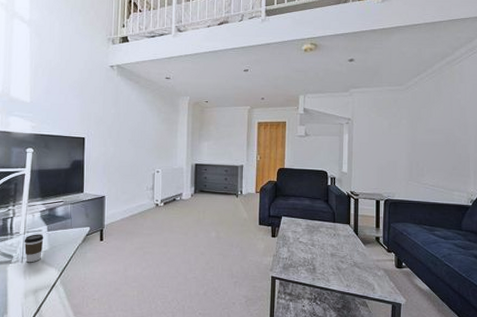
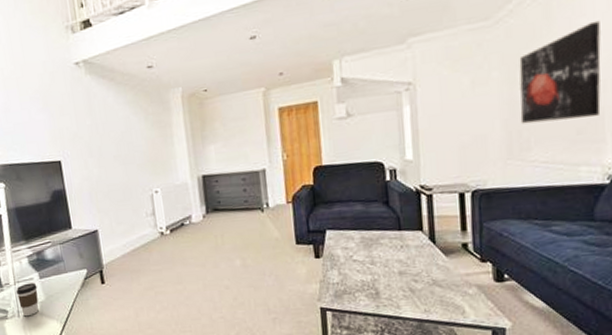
wall art: none [418,98,469,159] -> present [519,20,601,124]

